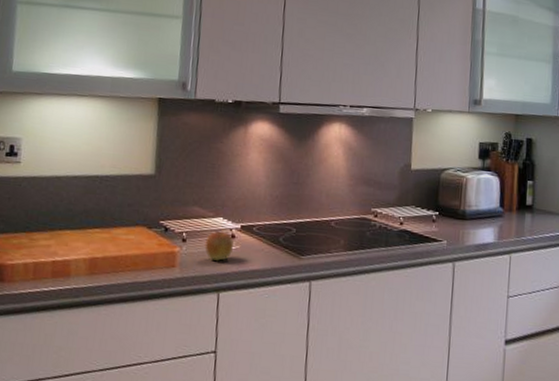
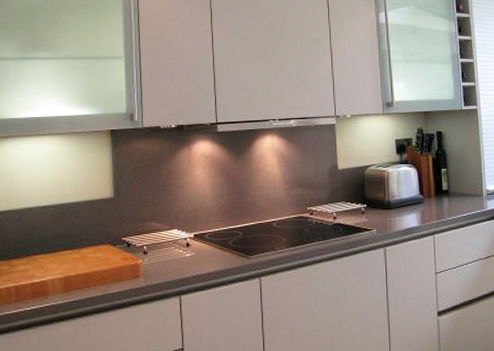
apple: present [204,232,234,261] -> none [164,242,190,268]

